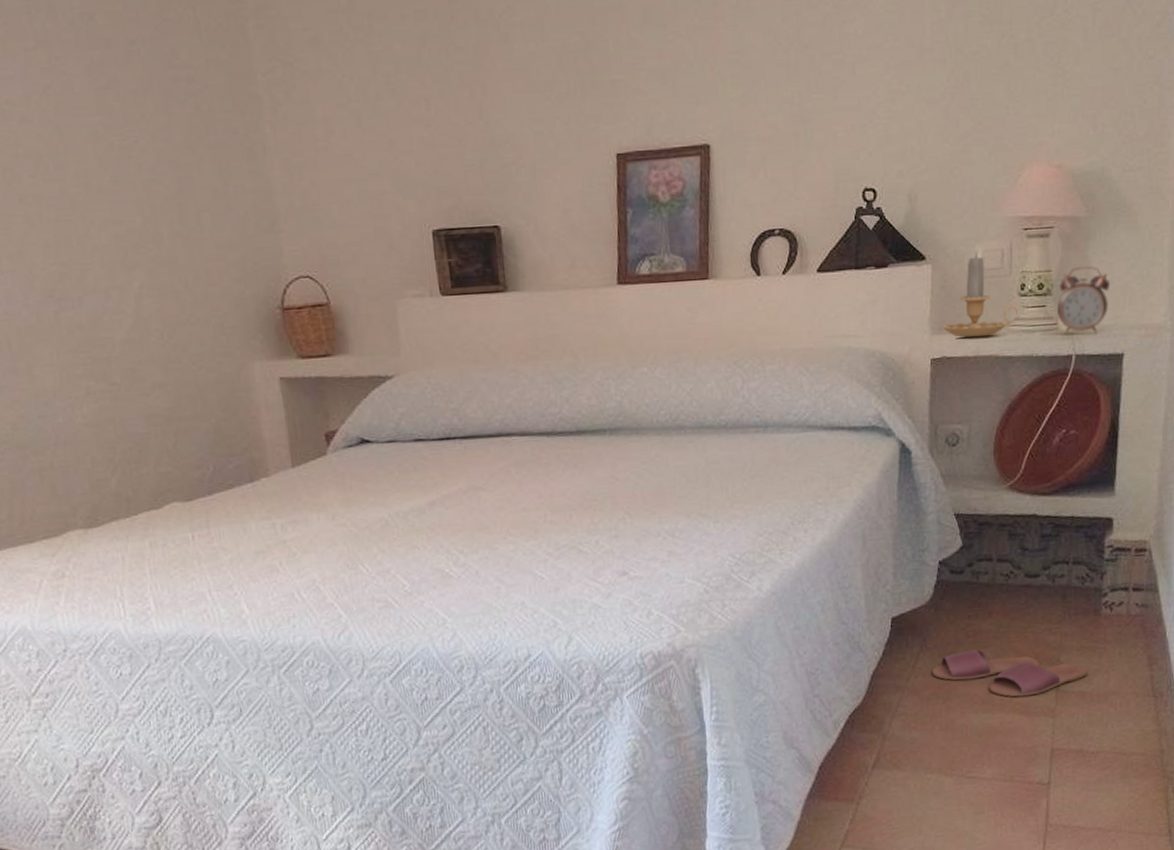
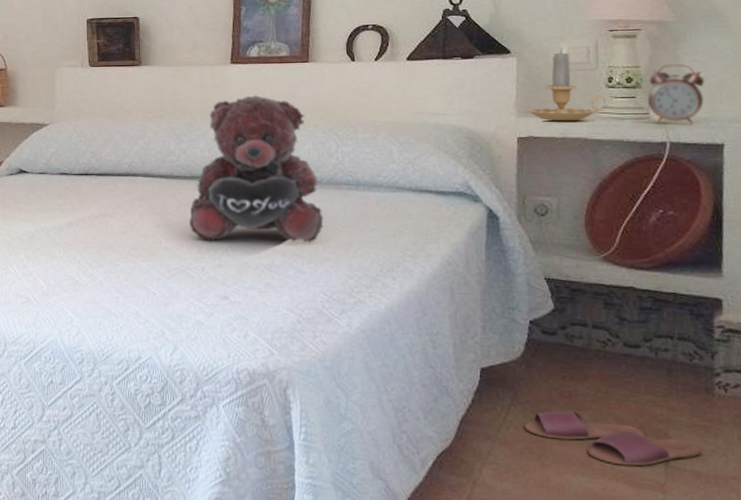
teddy bear: none [577,324,731,510] -> present [188,95,324,243]

